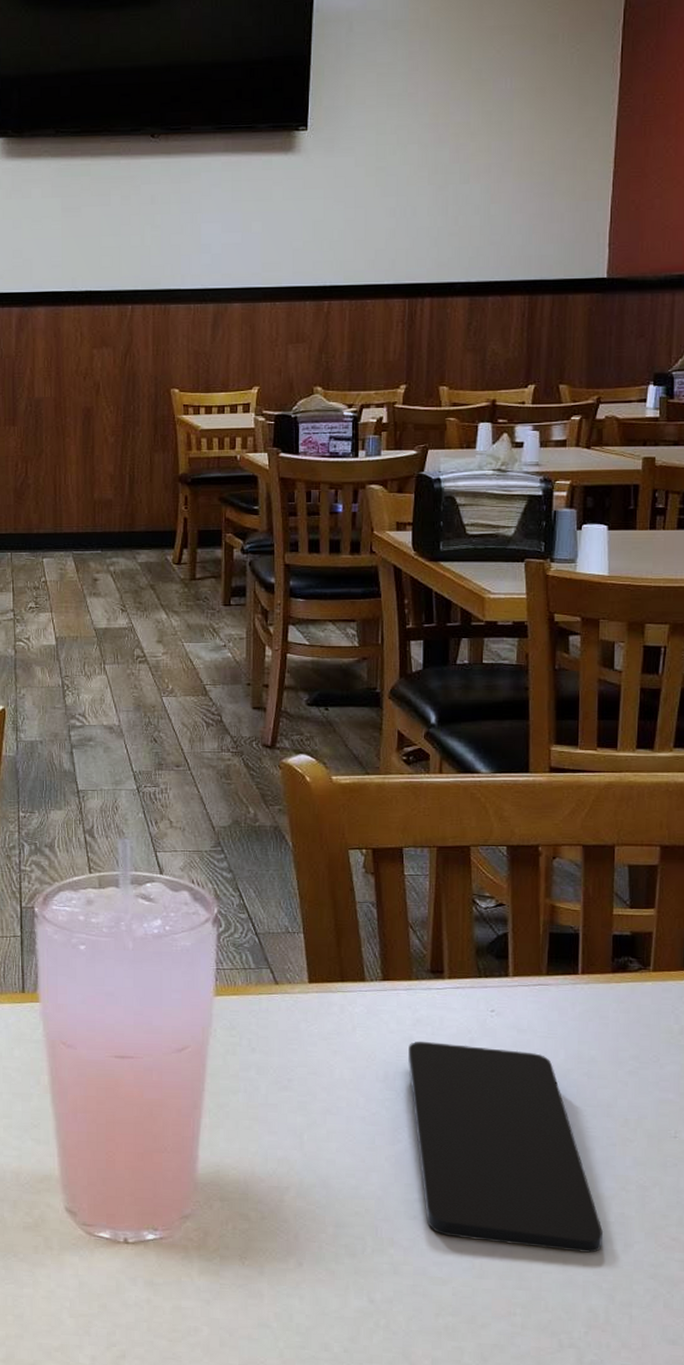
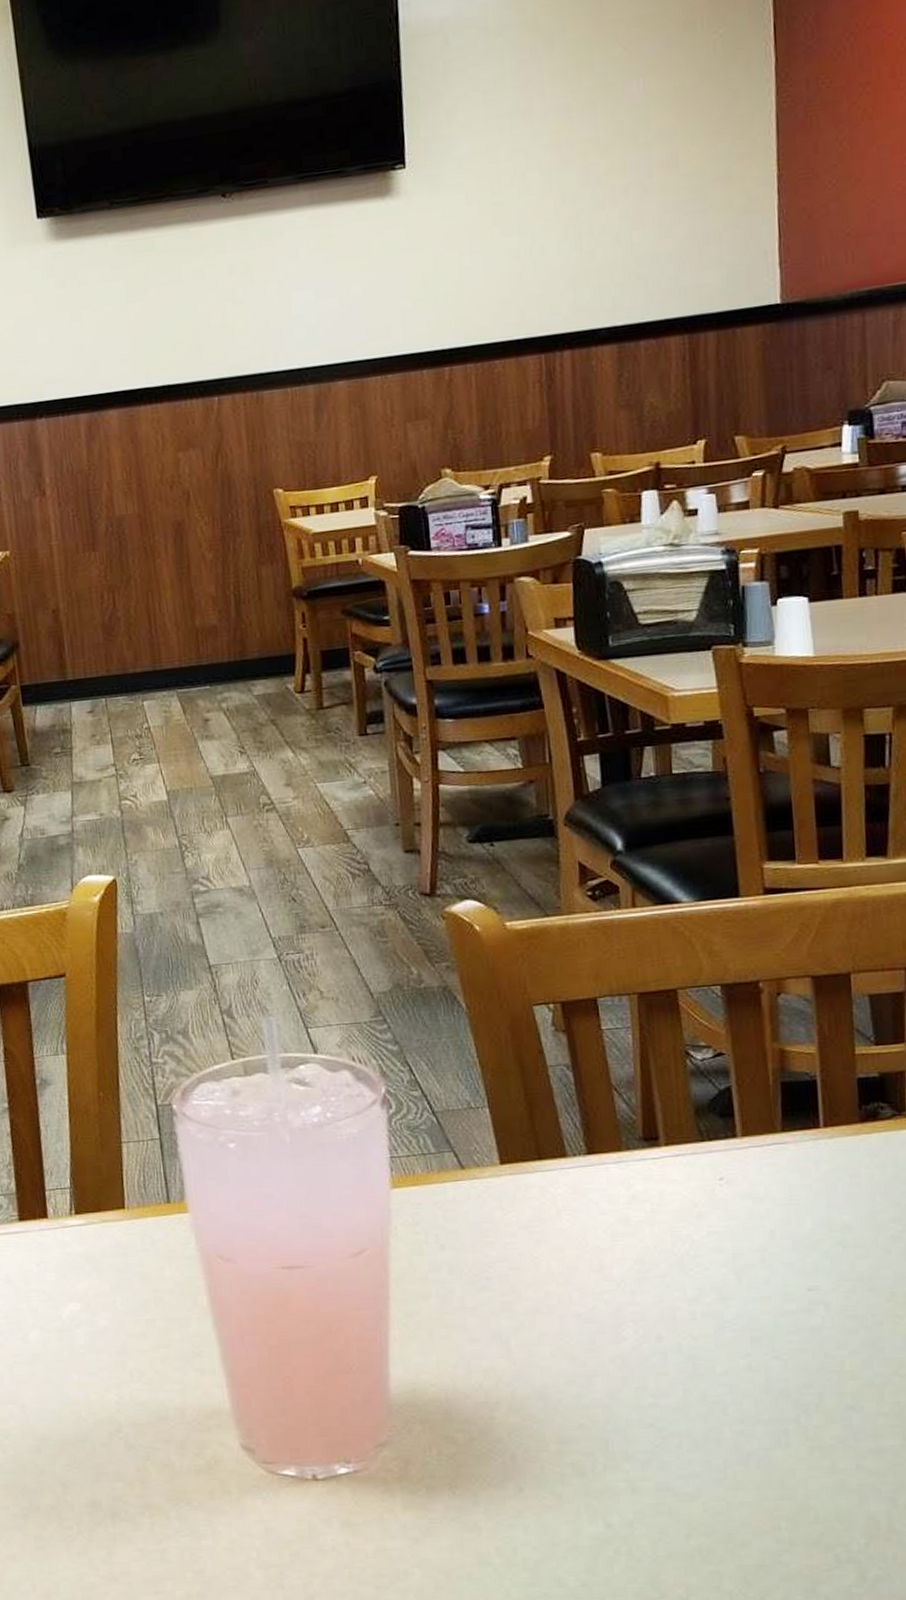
smartphone: present [407,1042,604,1253] -> none [625,1221,878,1452]

